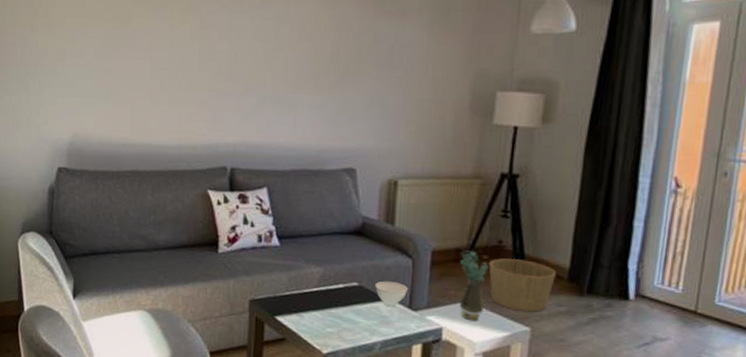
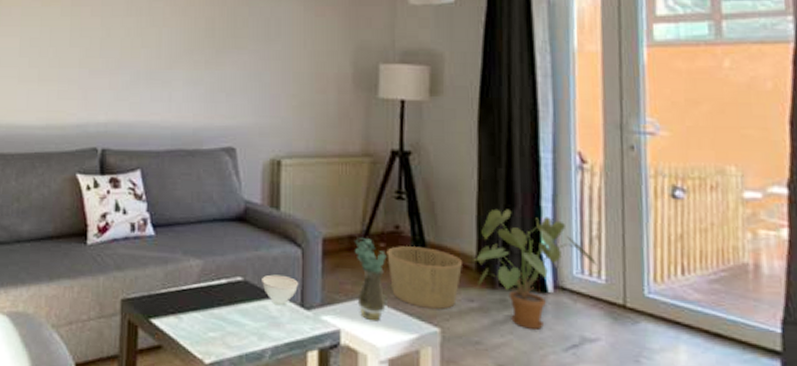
house plant: none [566,227,680,330] -> present [474,208,601,330]

